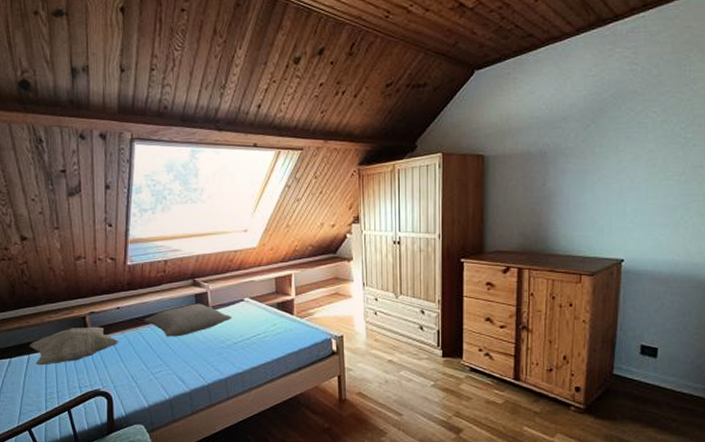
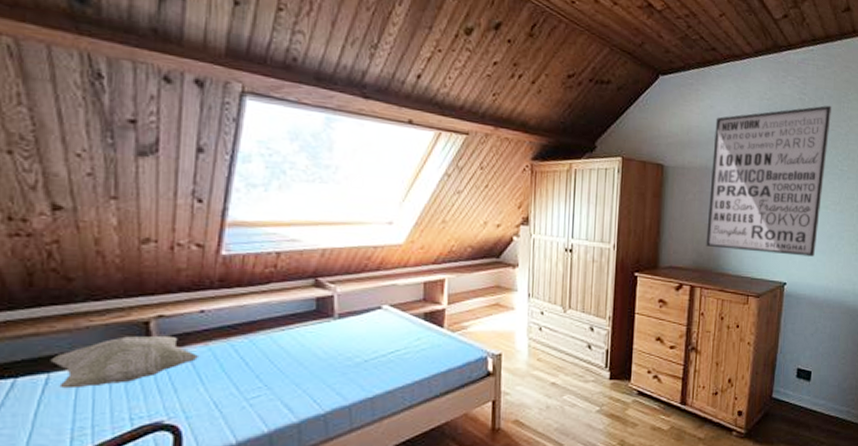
pillow: present [144,303,232,337] -> none [240,309,365,352]
wall art: none [532,71,670,232] -> present [706,105,831,257]

